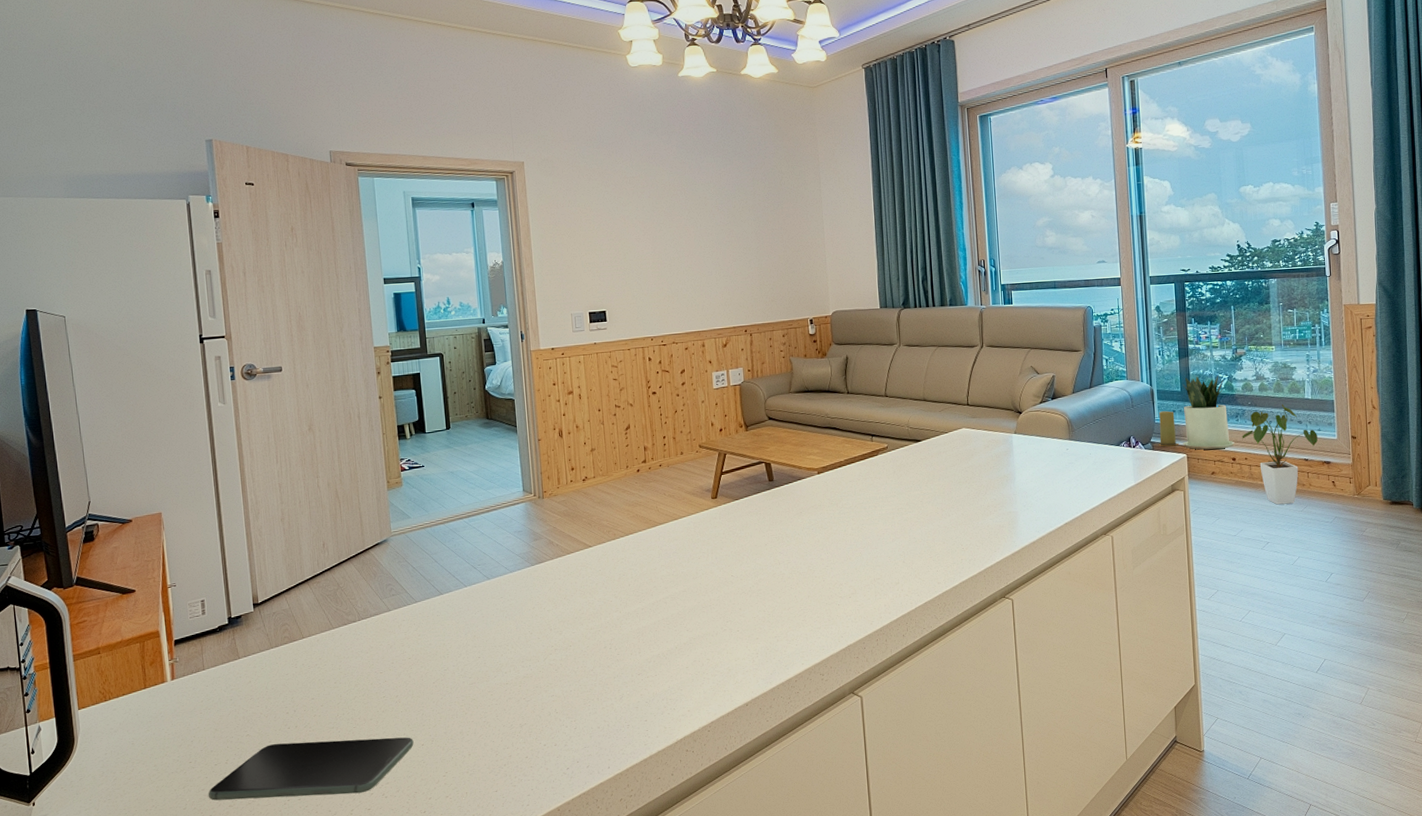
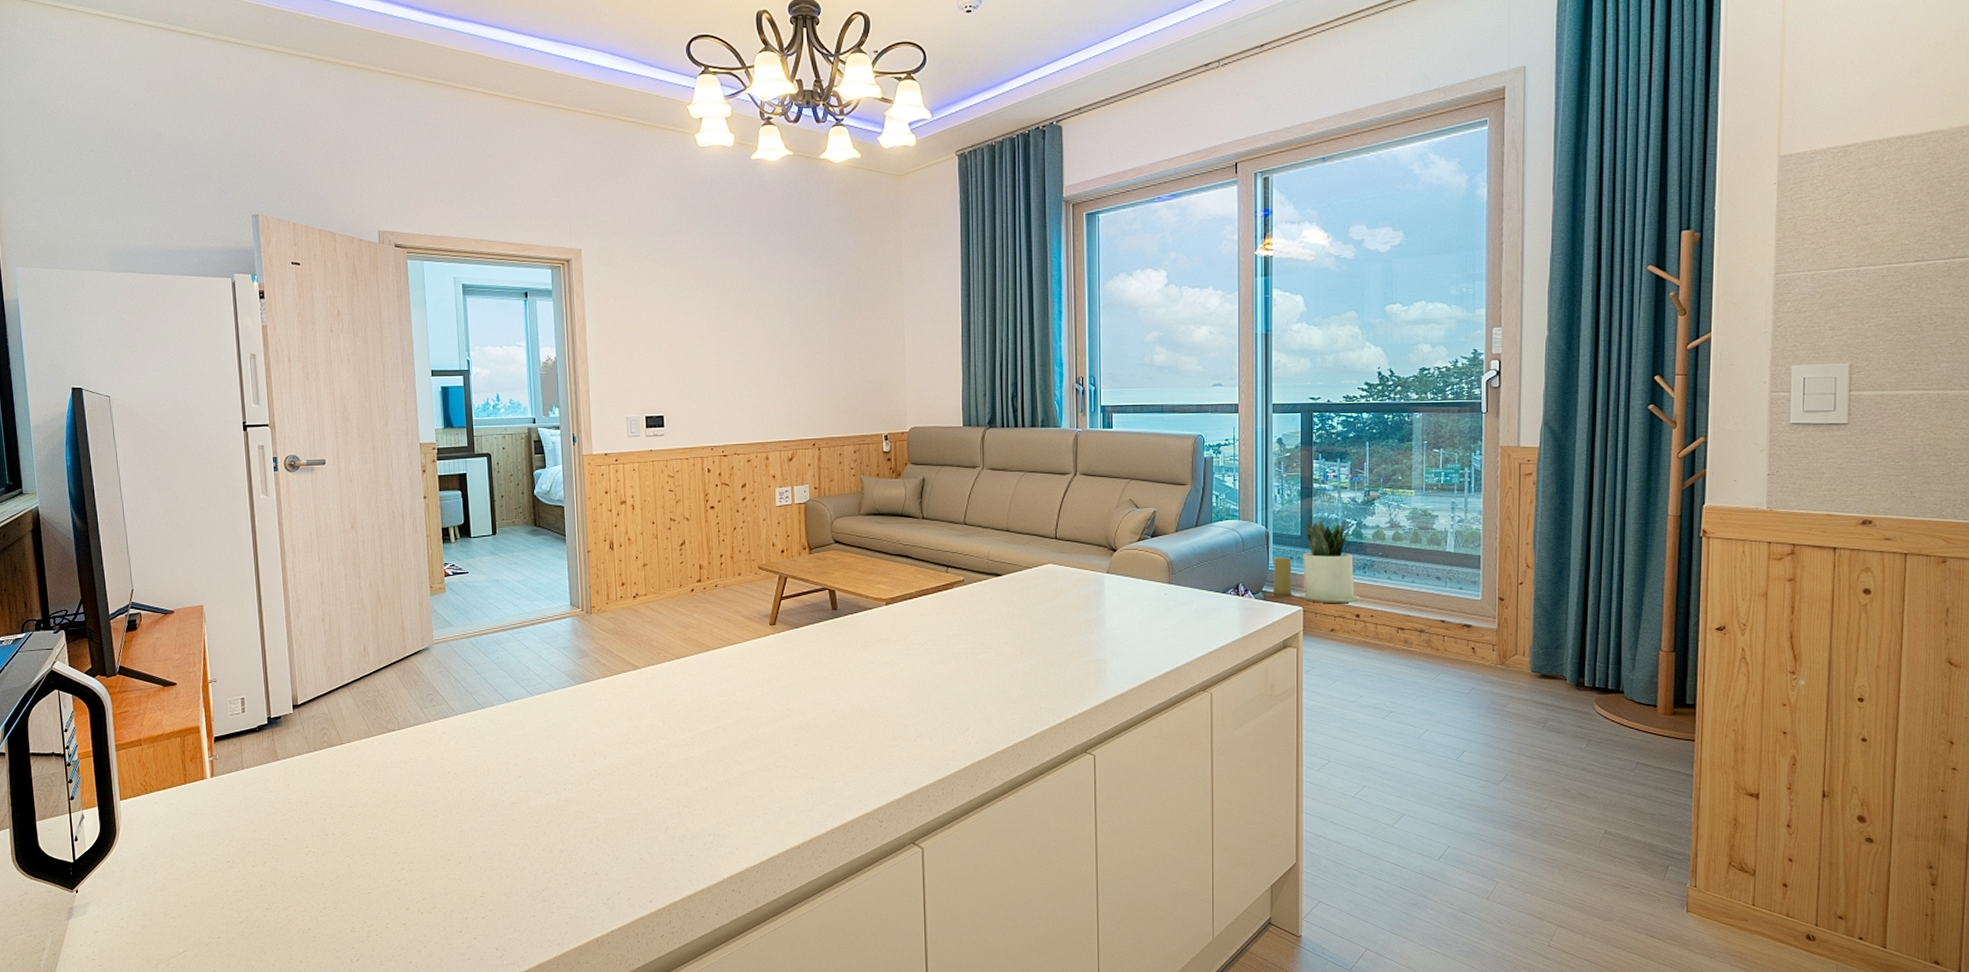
smartphone: present [208,737,414,801] -> none [245,850,451,907]
house plant: present [1242,404,1318,505] -> none [1369,556,1458,670]

